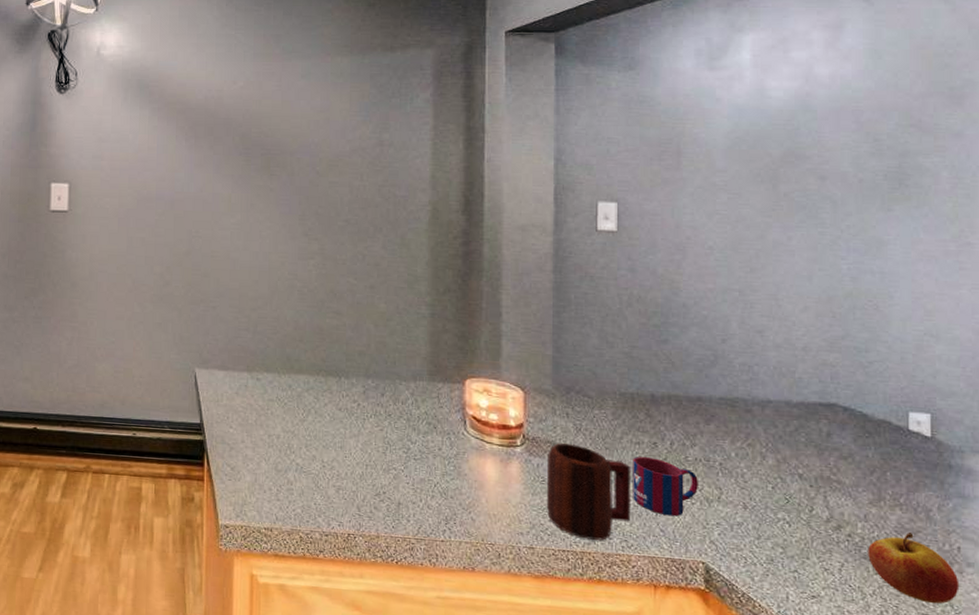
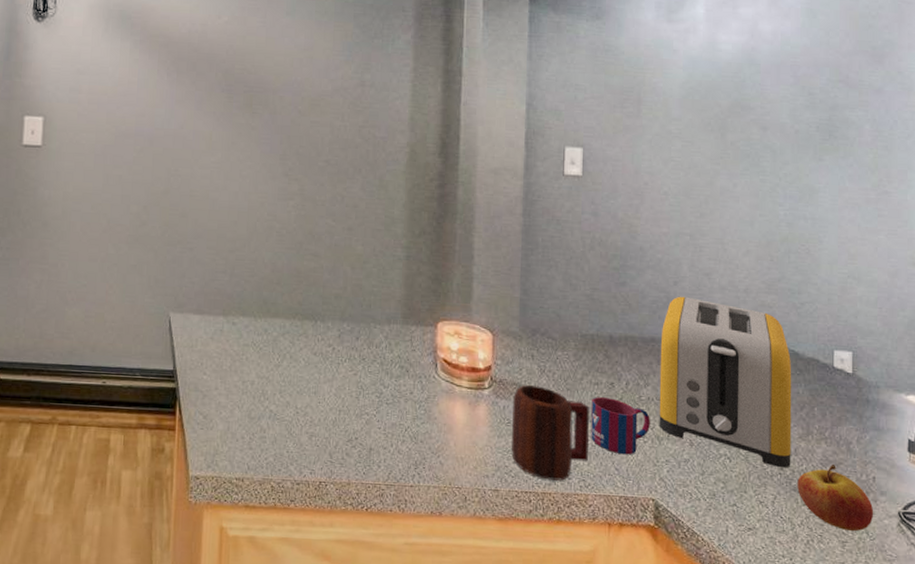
toaster: none [708,354,860,535] -> present [659,296,792,468]

